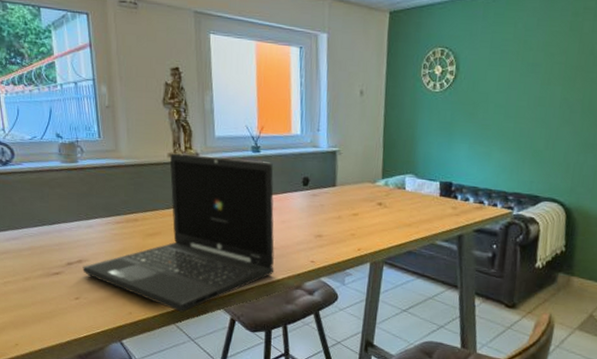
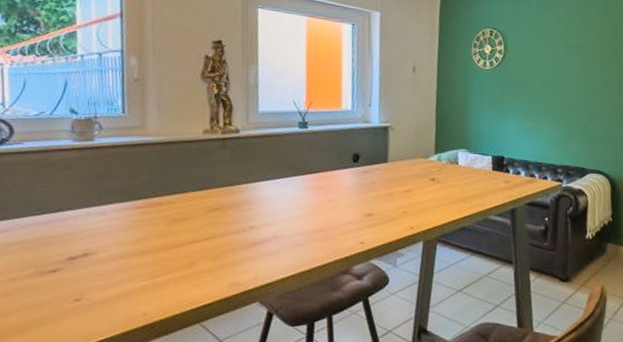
laptop: present [82,153,275,313] -> none [88,129,322,309]

